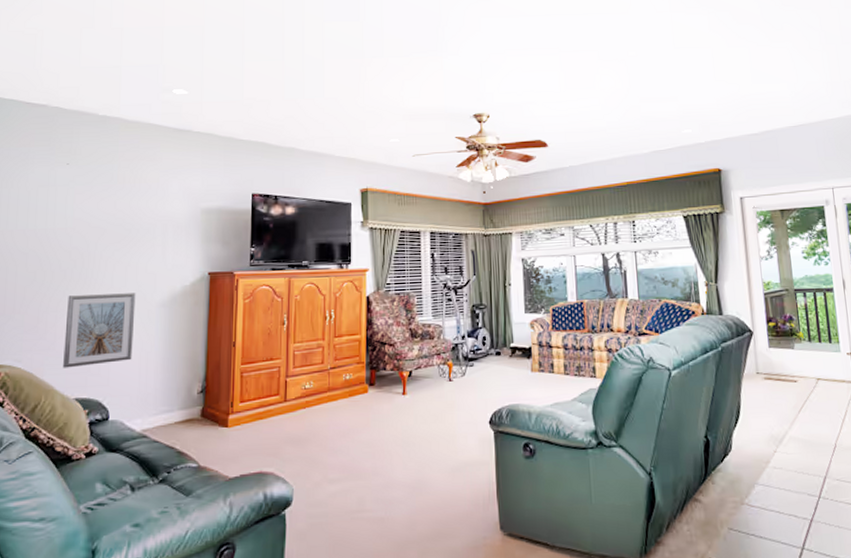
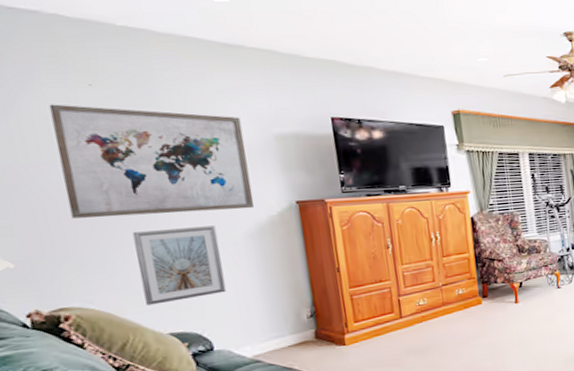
wall art: none [25,180,176,281] -> present [49,104,254,219]

